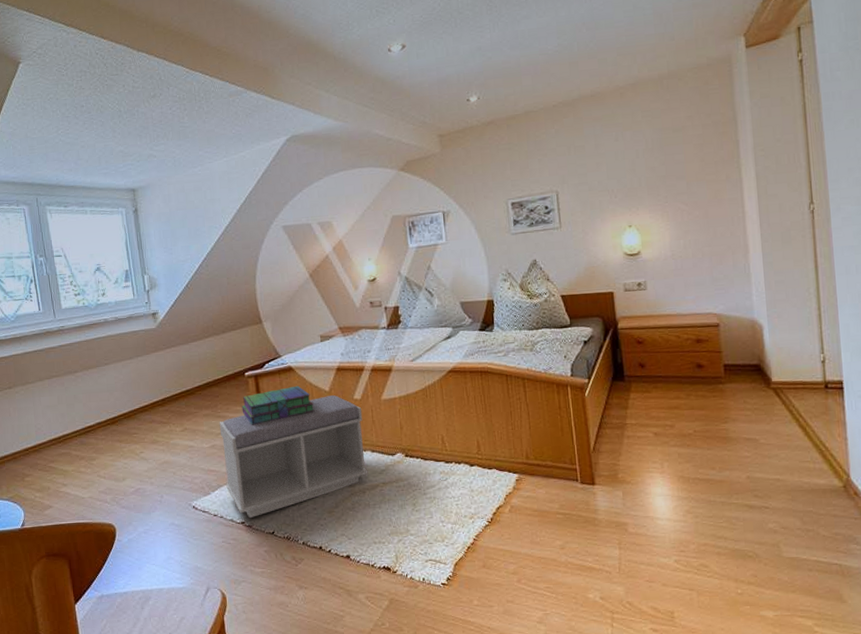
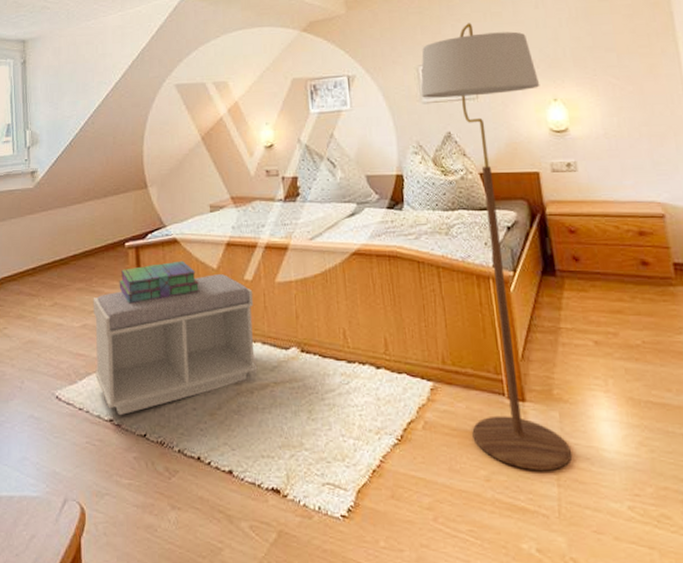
floor lamp: none [509,157,632,538] -> present [420,23,573,471]

